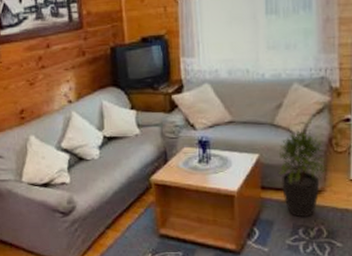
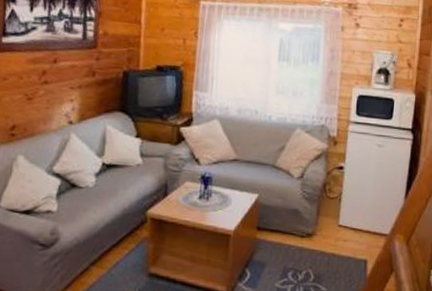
potted plant: present [277,130,328,218] -> none [274,174,320,261]

